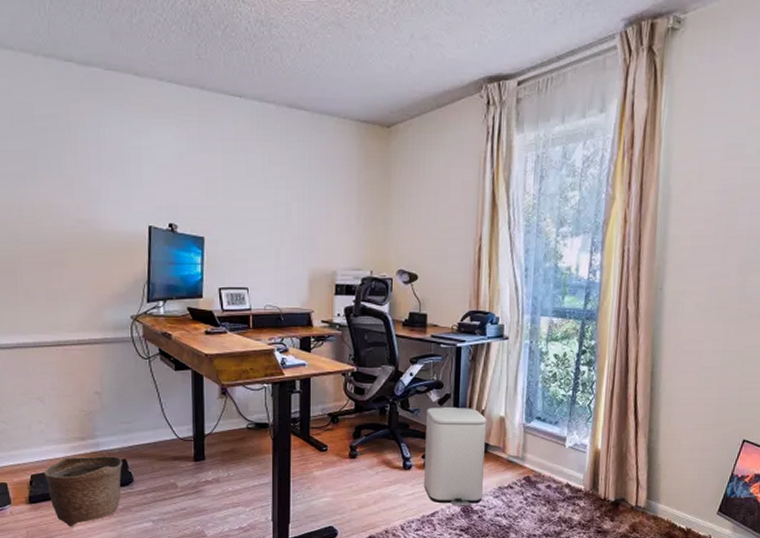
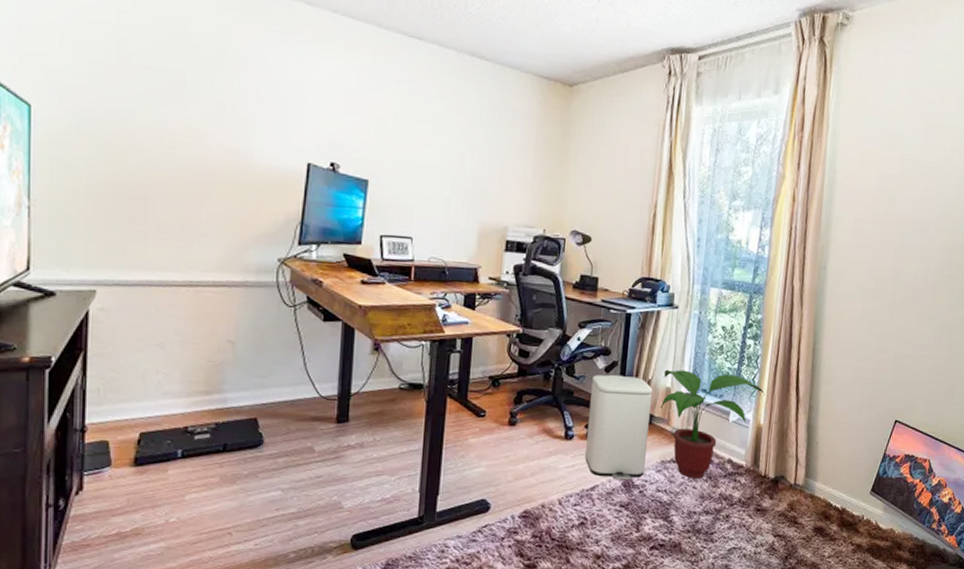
basket: present [44,456,123,526] -> none [156,412,254,494]
potted plant: none [494,399,601,503] -> present [659,369,764,478]

